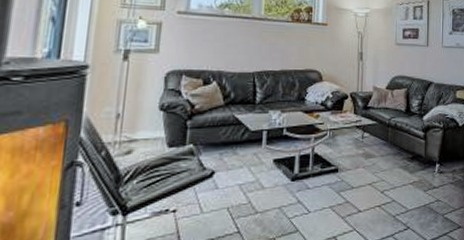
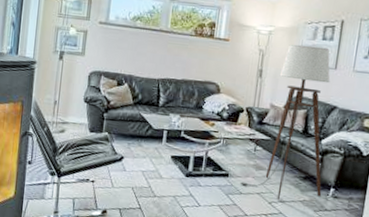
floor lamp: none [350,25,429,187] -> present [239,44,331,200]

